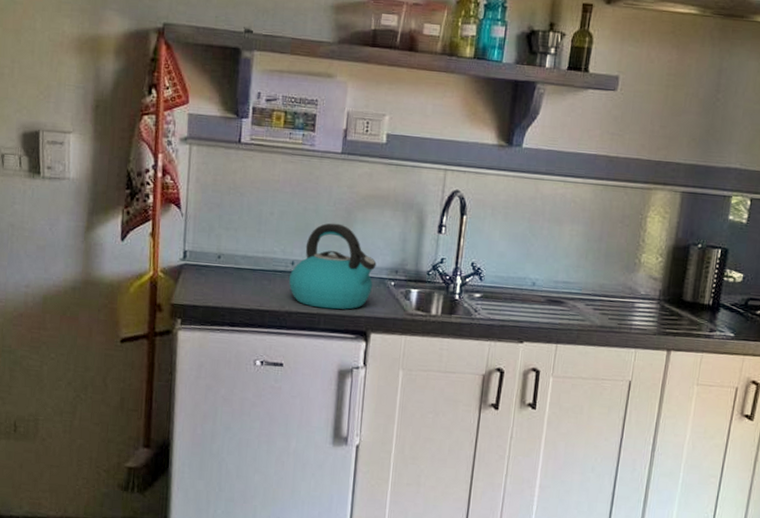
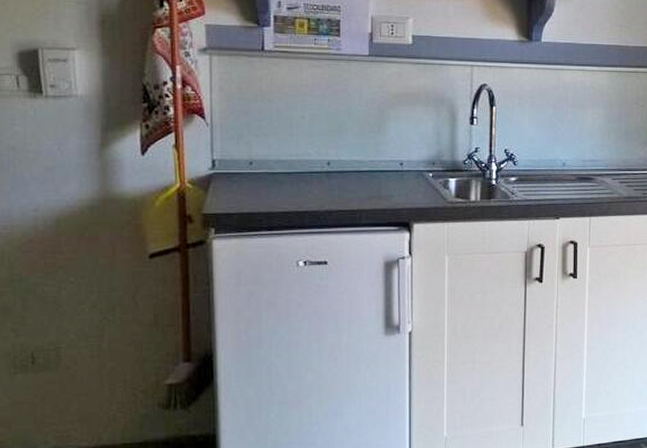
kettle: present [288,223,377,310] -> none [325,122,413,204]

